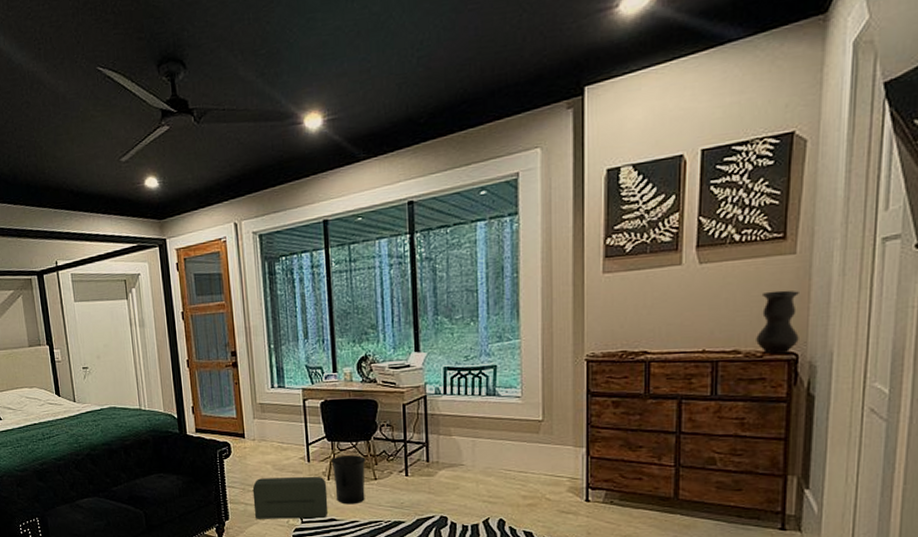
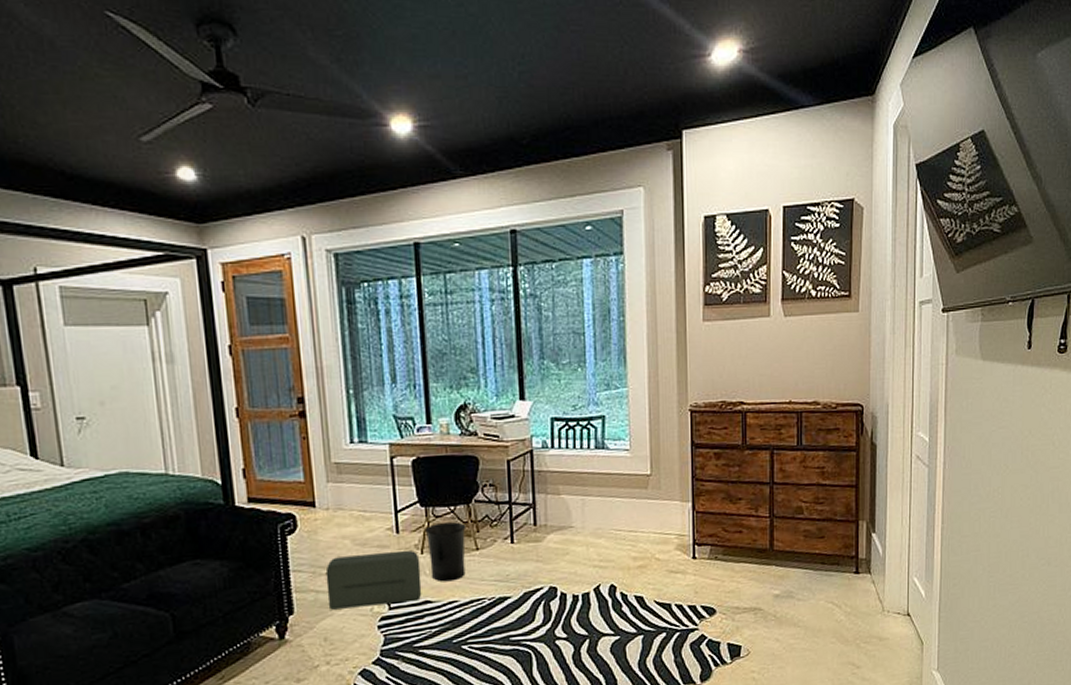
vase: present [756,290,799,354] -> none [831,345,863,406]

